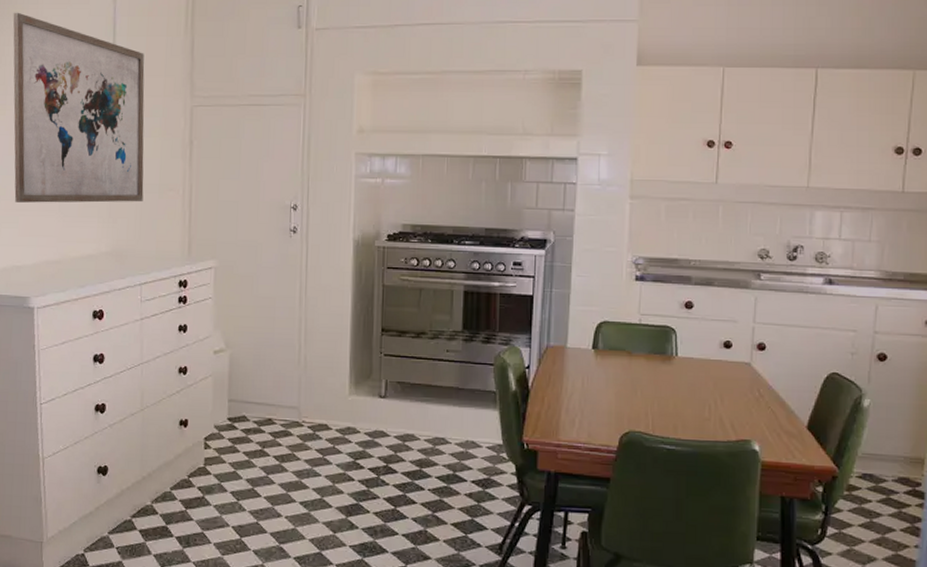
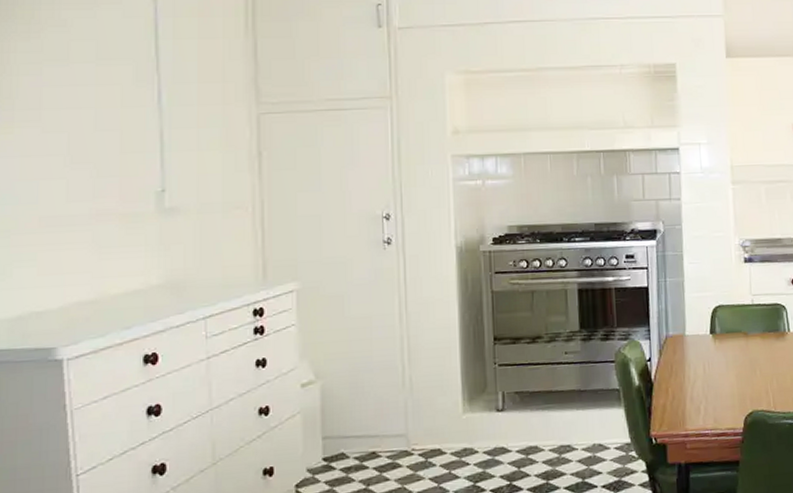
wall art: present [13,12,145,203] -> none [19,14,203,236]

